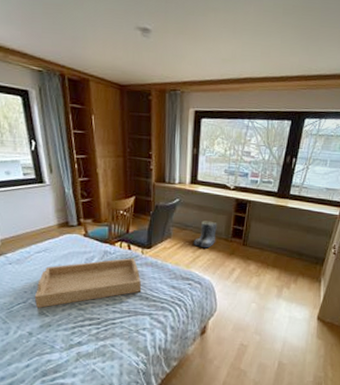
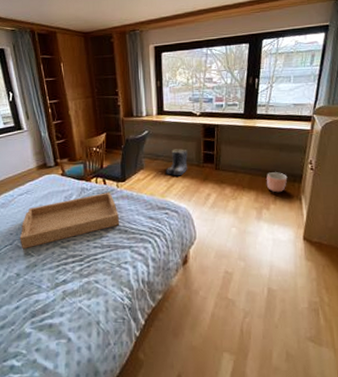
planter: none [291,253,311,274] -> present [267,172,288,193]

